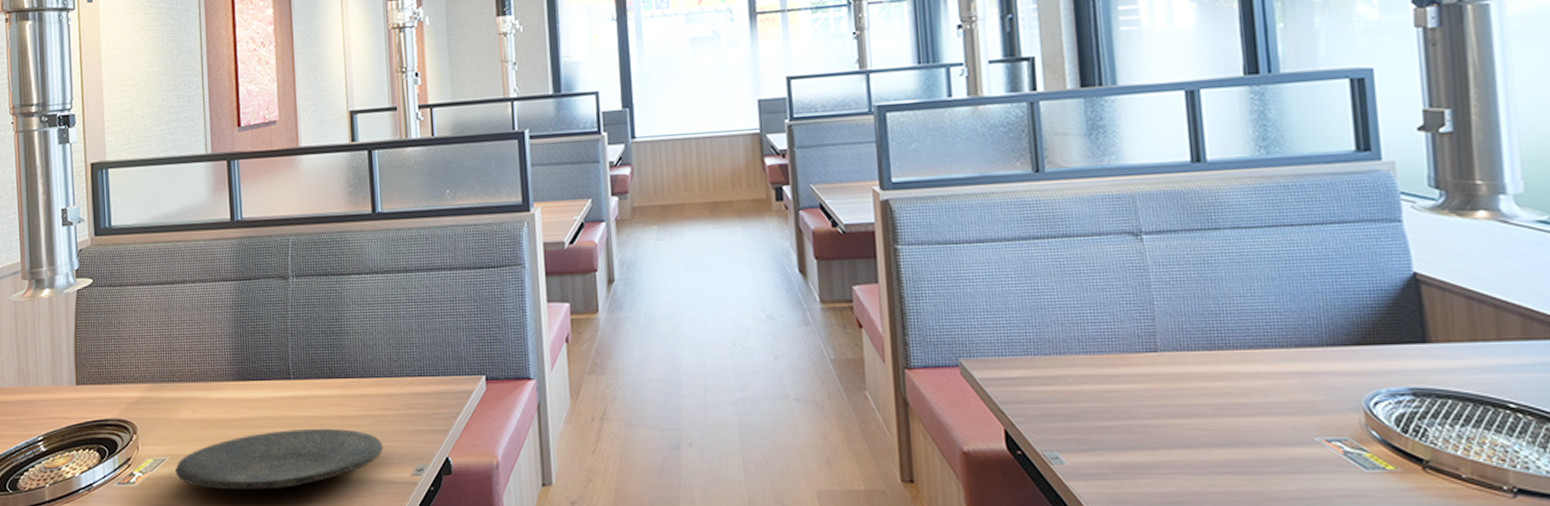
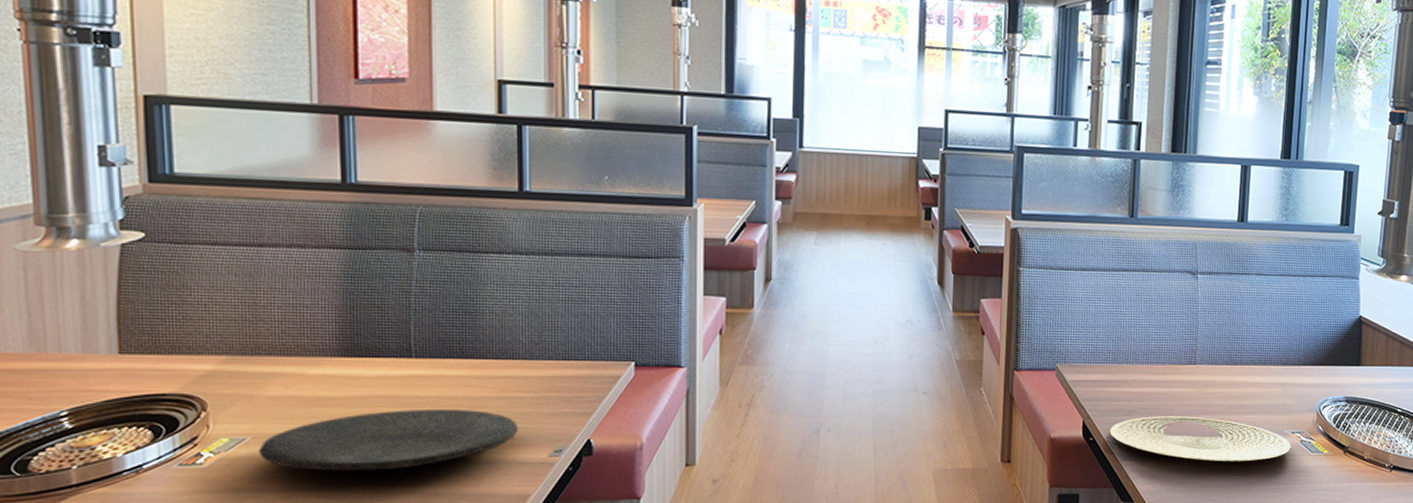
plate: none [1044,421,1330,483] -> present [1110,416,1292,462]

